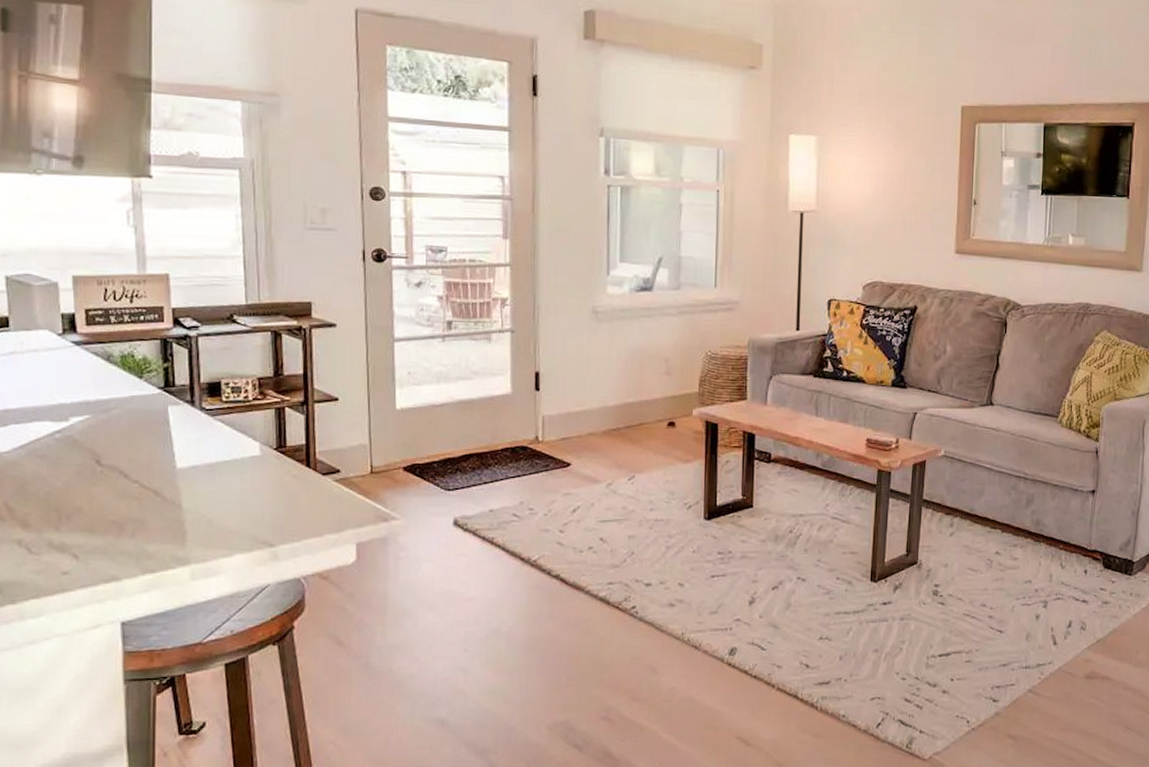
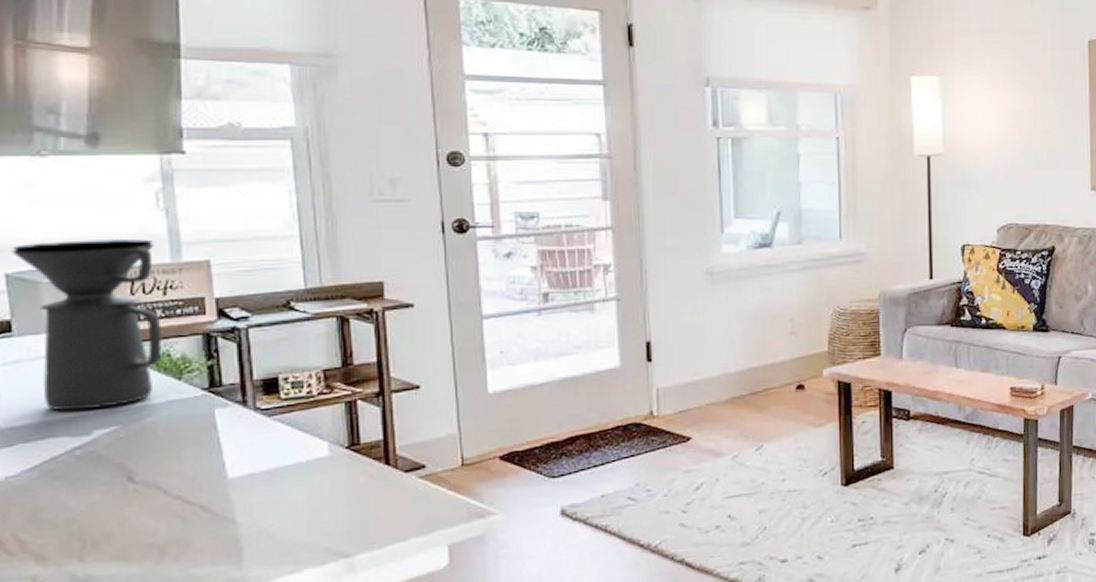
coffee maker: none [11,250,128,399] -> present [11,239,162,411]

